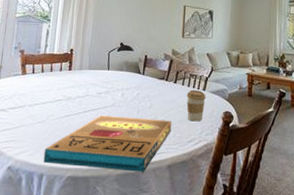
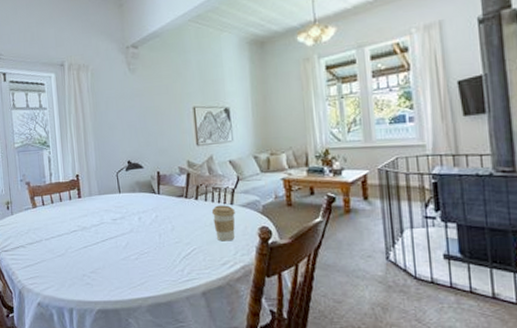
pizza box: present [43,115,172,172] -> none [69,242,201,301]

